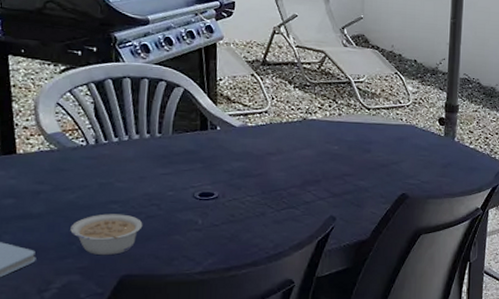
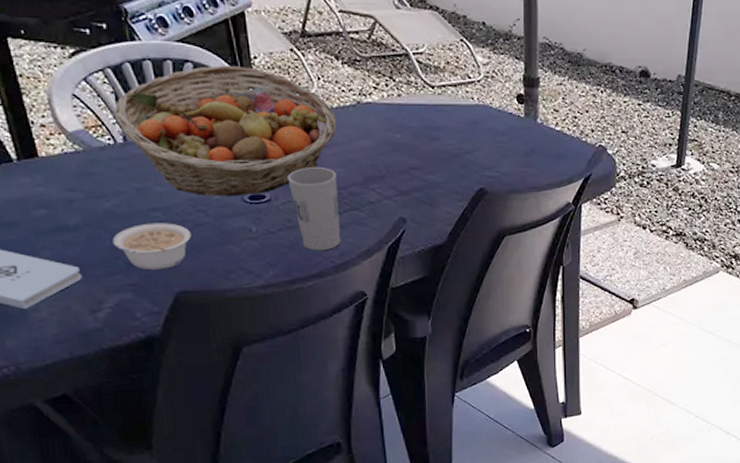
fruit basket: none [90,84,285,194] -> present [113,65,338,197]
cup: none [236,171,279,243] -> present [287,167,341,251]

